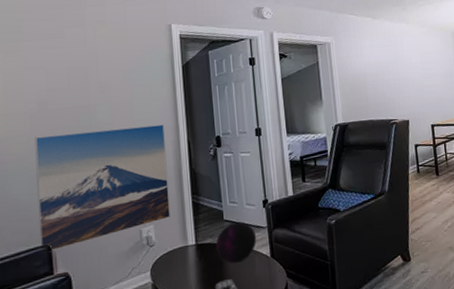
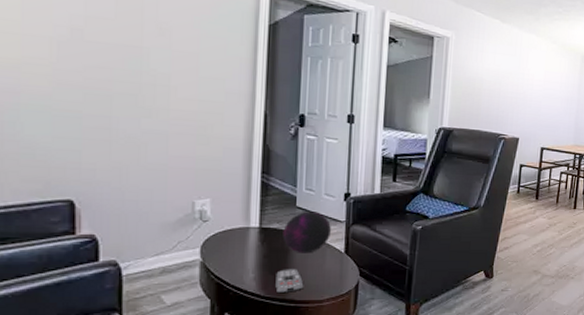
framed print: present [34,124,170,251] -> none [60,70,237,208]

